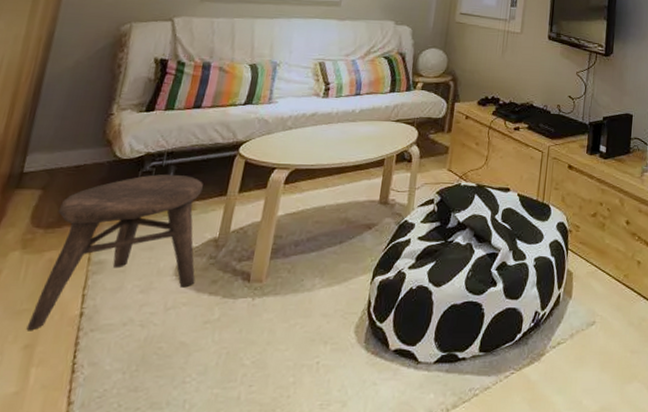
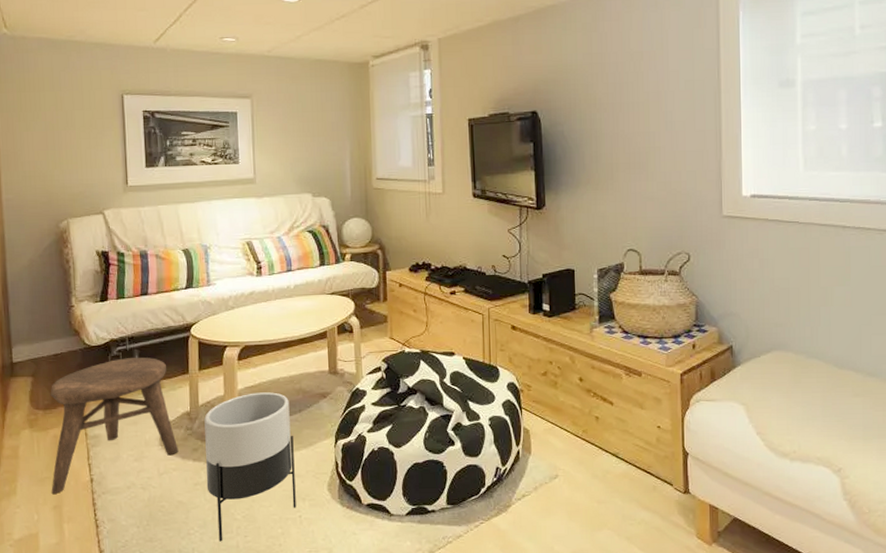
planter: none [217,220,331,392] -> present [204,392,296,542]

